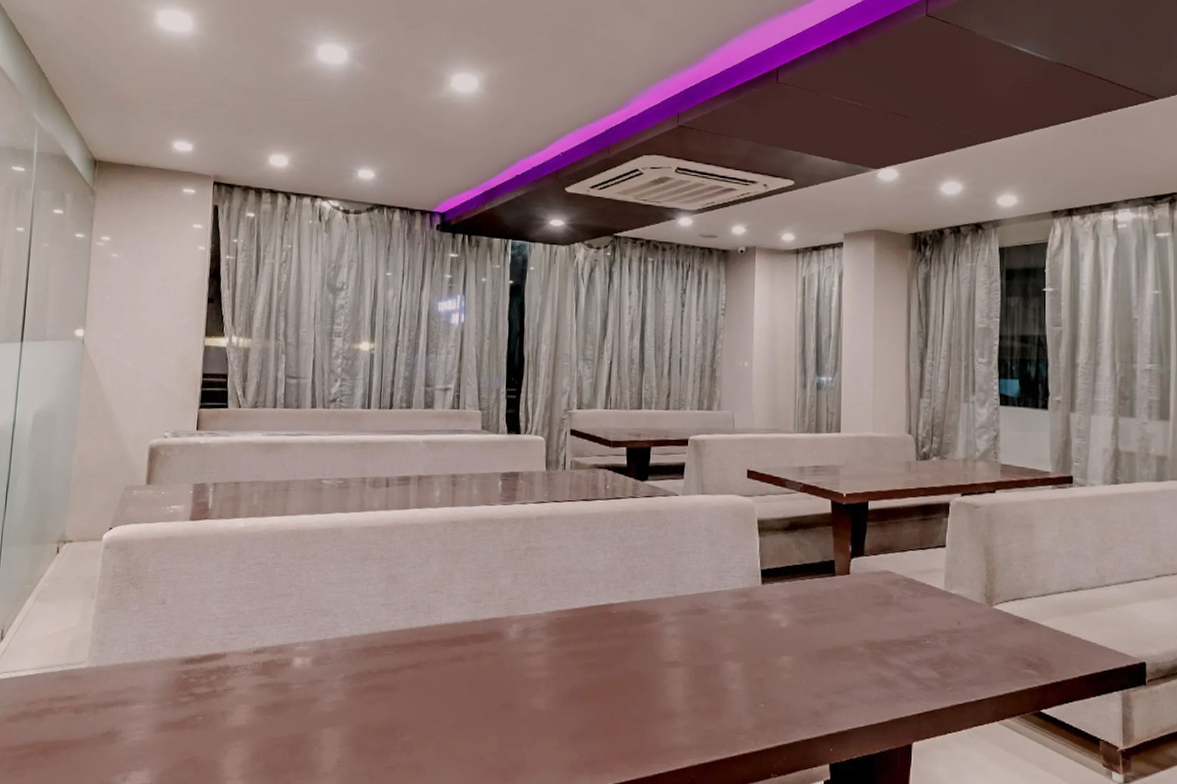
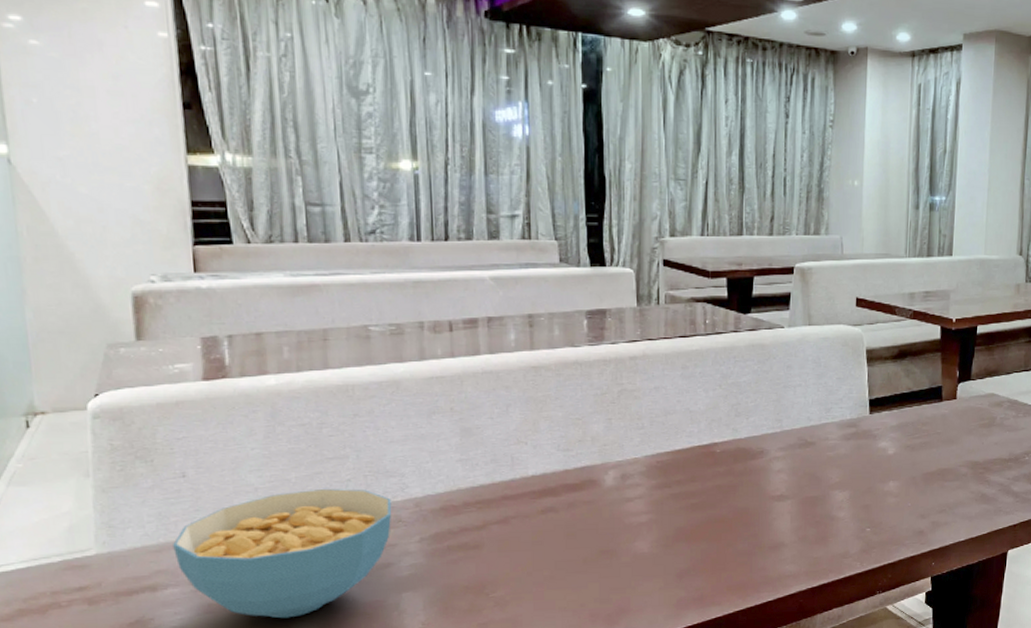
cereal bowl: none [146,622,324,743] -> present [173,488,392,619]

